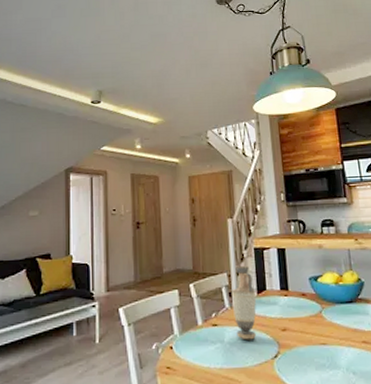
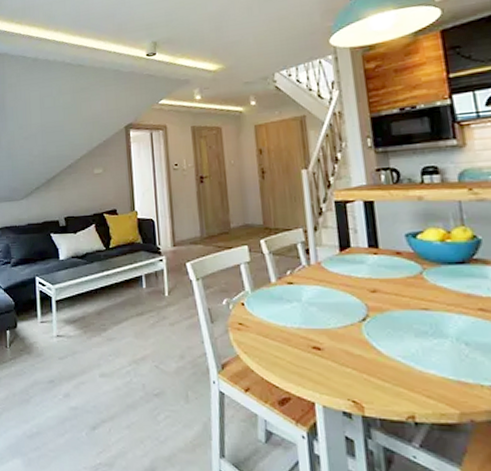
vase: present [231,265,257,340] -> none [307,220,339,301]

